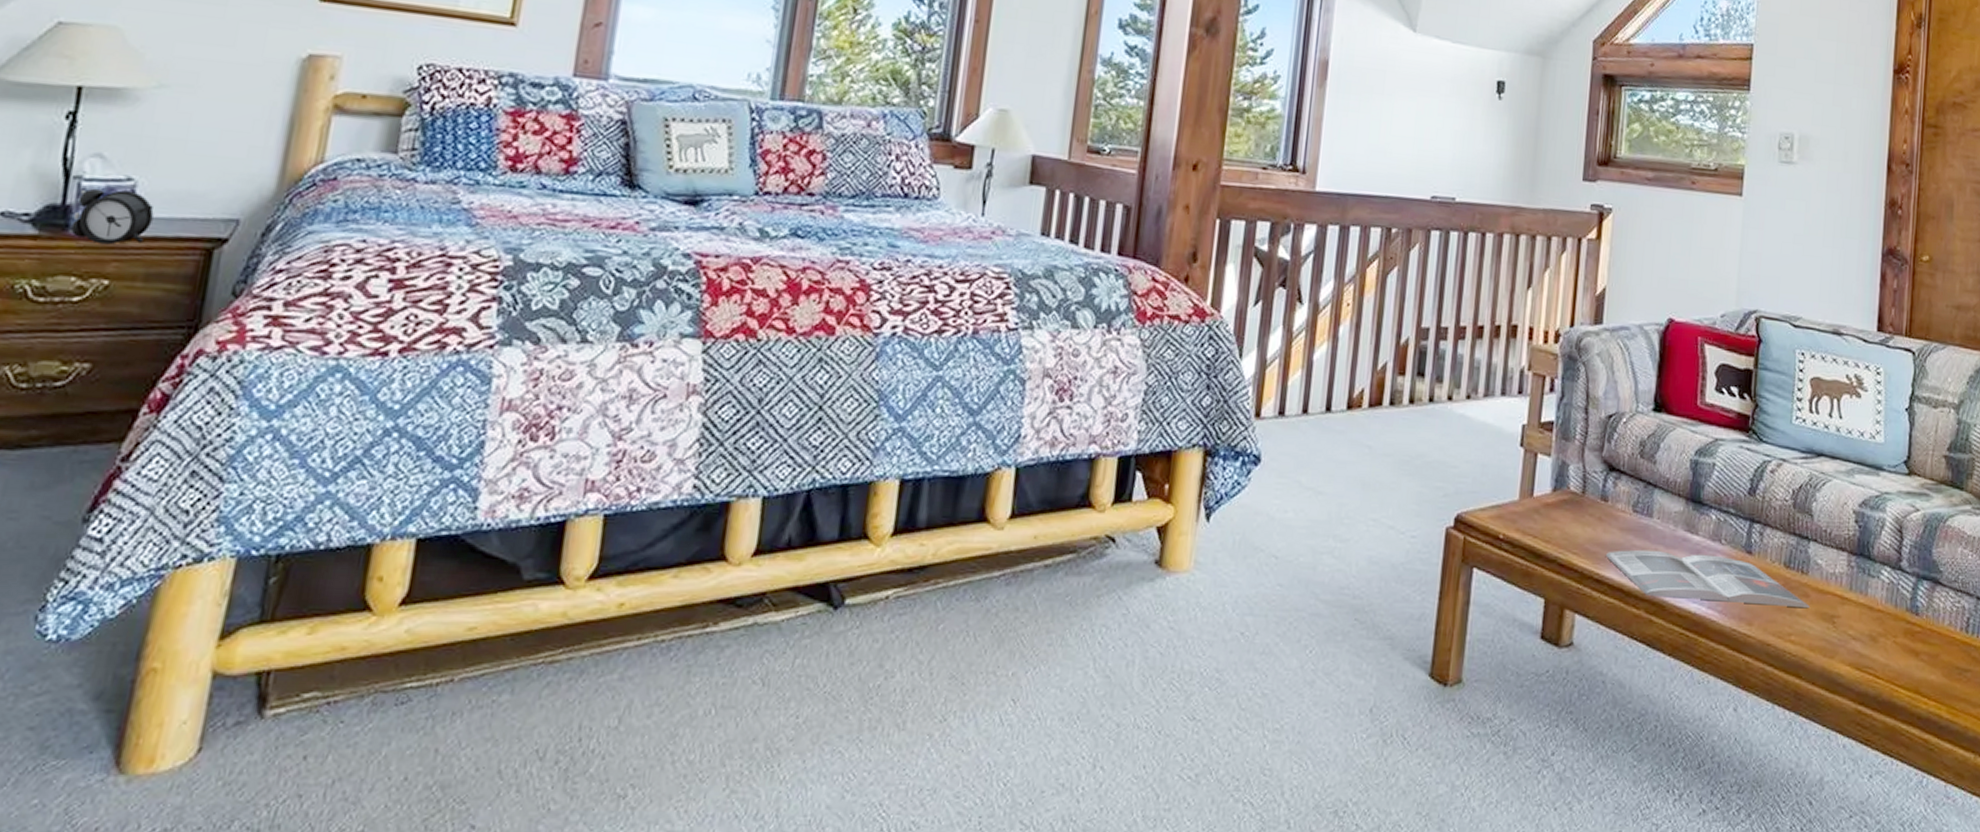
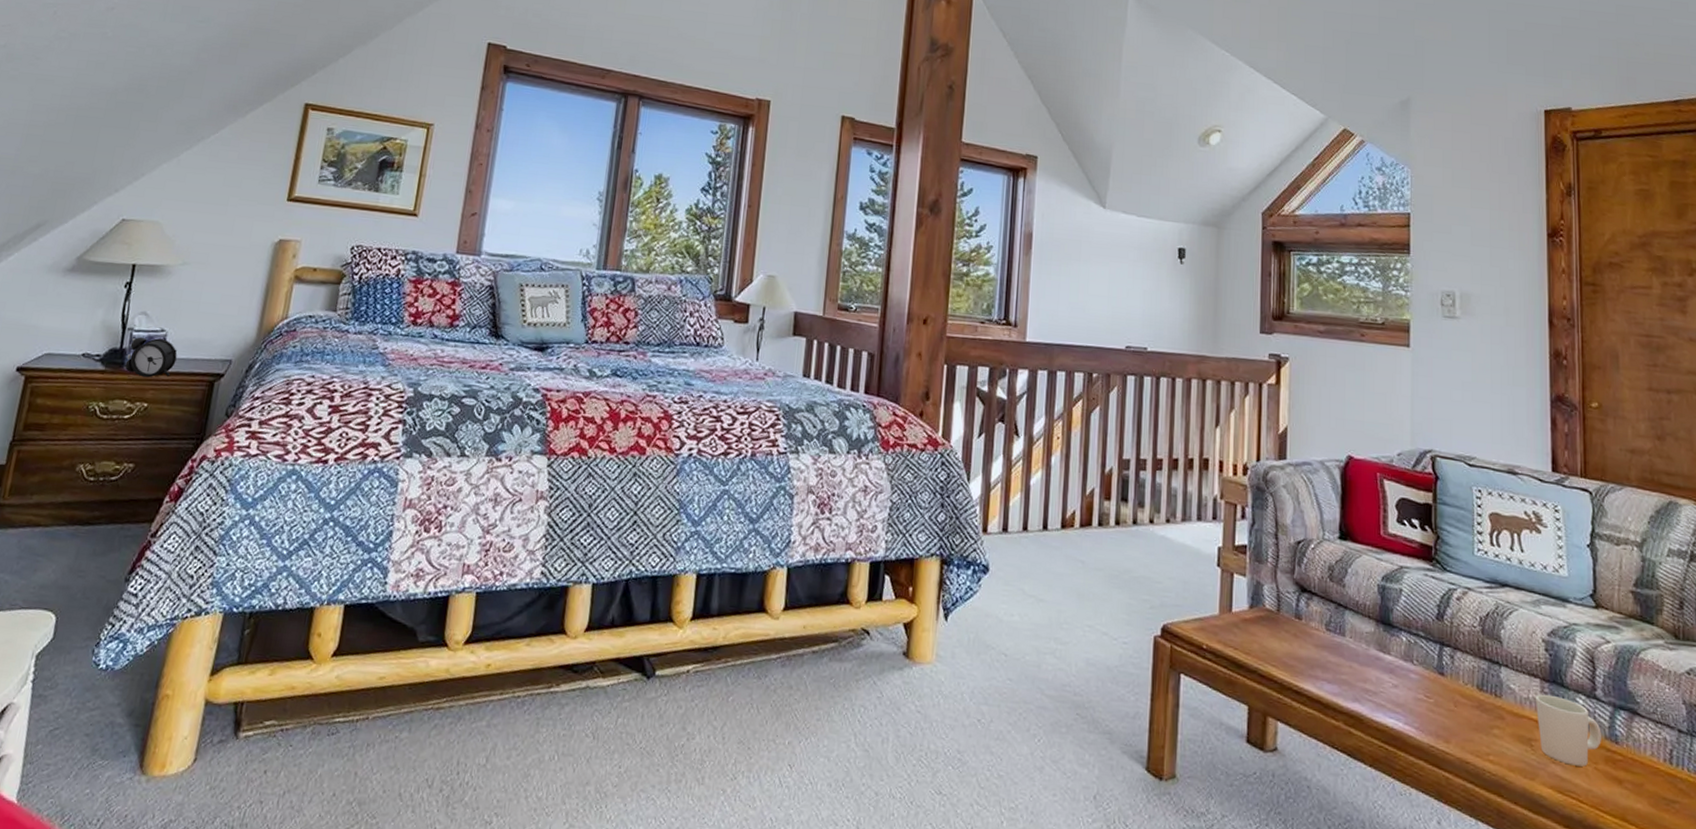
magazine: present [1605,549,1810,609] -> none [1302,665,1506,731]
mug: none [1841,568,1903,641] -> present [1535,694,1601,767]

